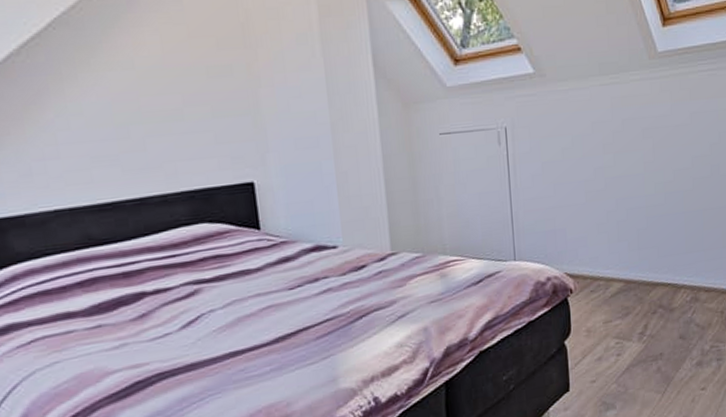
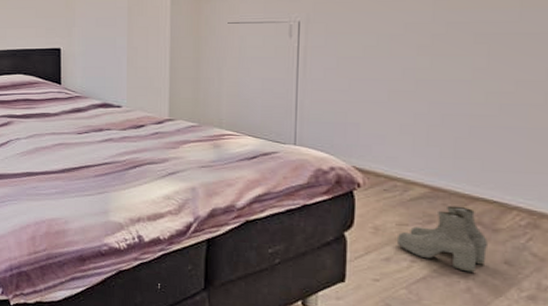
boots: none [604,293,668,354] -> present [396,205,488,273]

